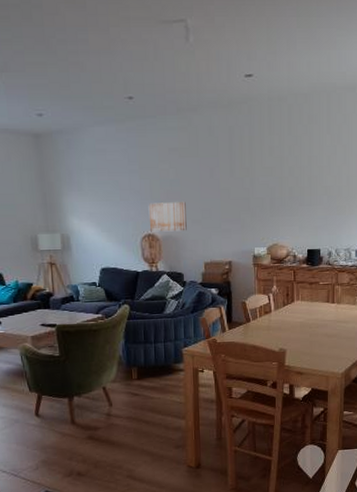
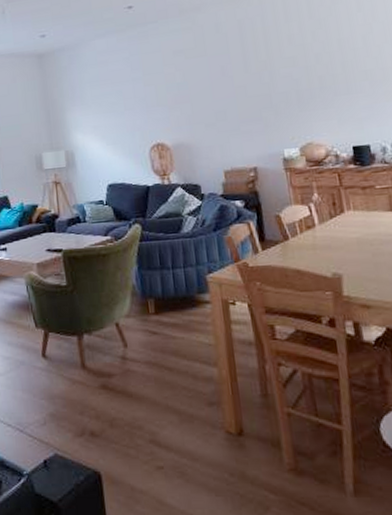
wall art: present [148,201,187,232] -> none [155,104,200,141]

